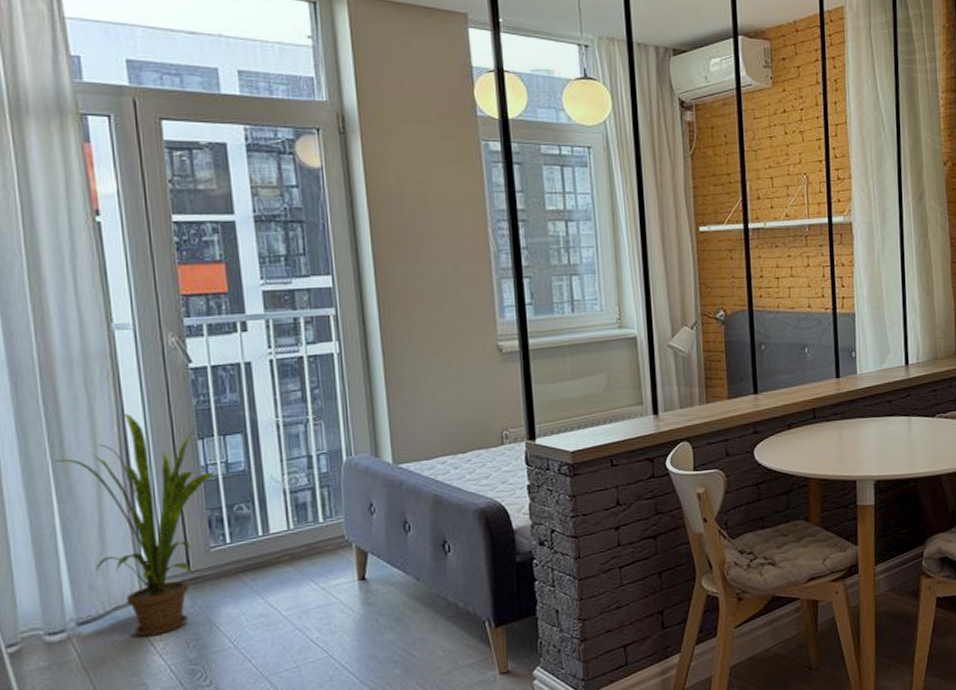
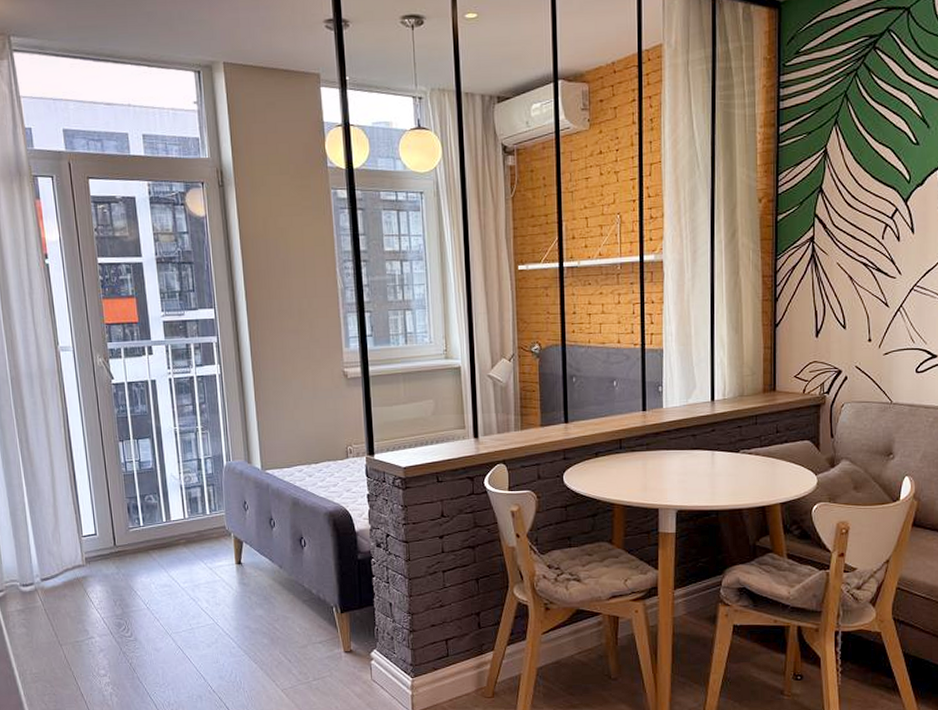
house plant: present [55,413,215,637] -> none [23,418,132,594]

